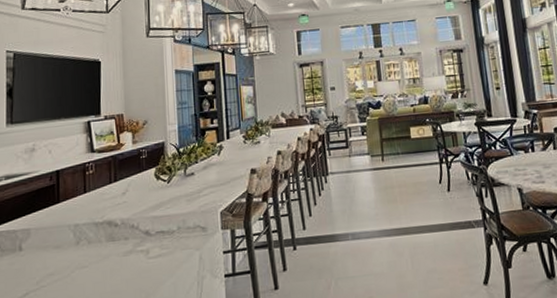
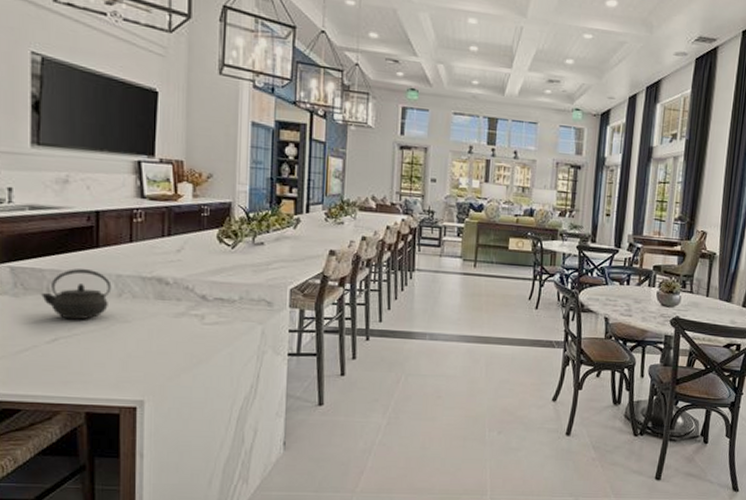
kettle: none [14,224,71,273] -> present [40,269,112,320]

